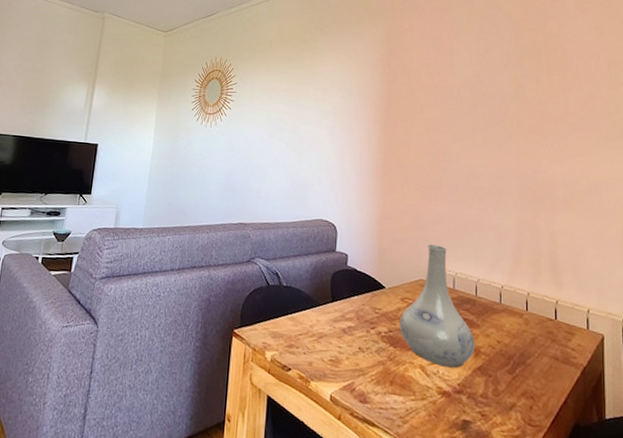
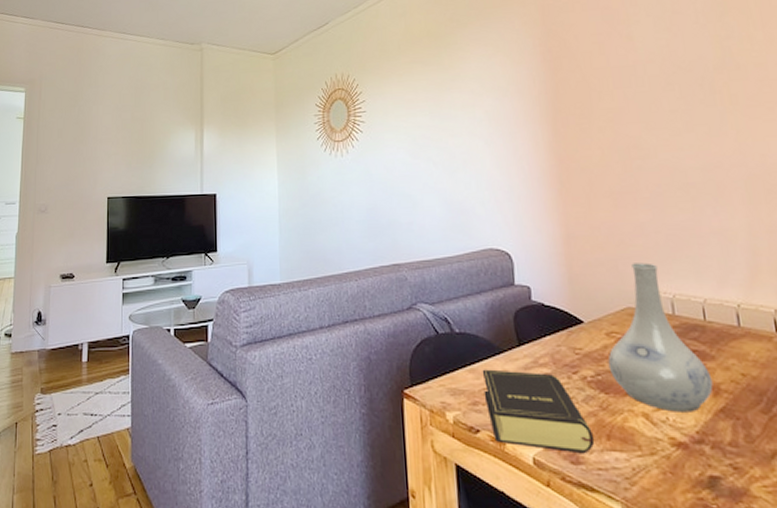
book: none [298,318,381,395] -> present [482,369,595,454]

